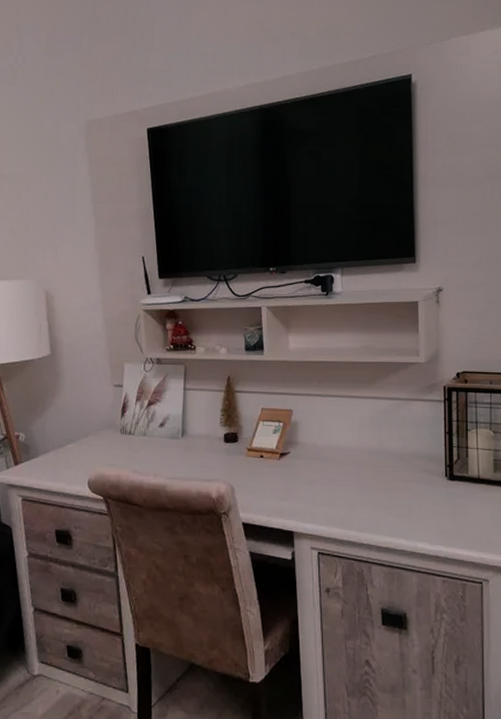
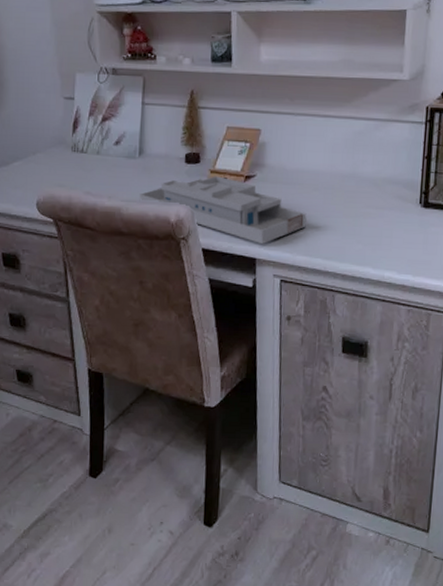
desk organizer: none [182,454,339,518] -> present [139,176,307,245]

